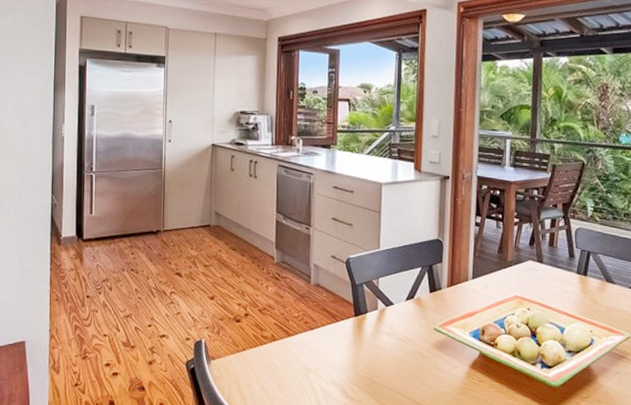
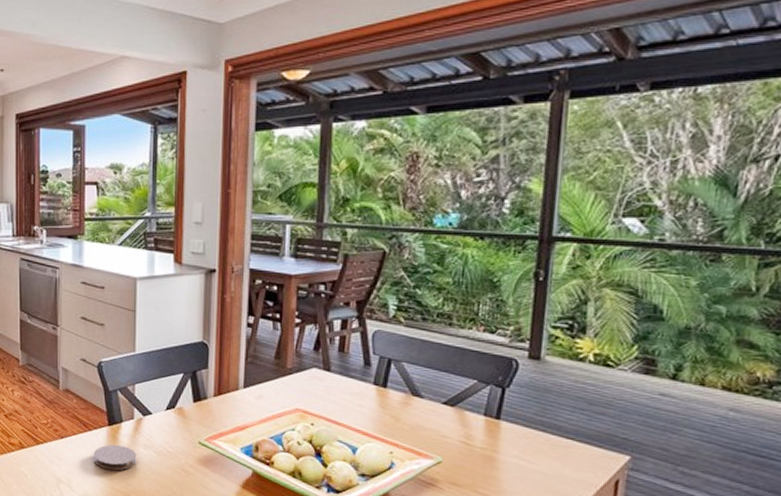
coaster: none [340,333,380,358] -> present [93,444,137,471]

